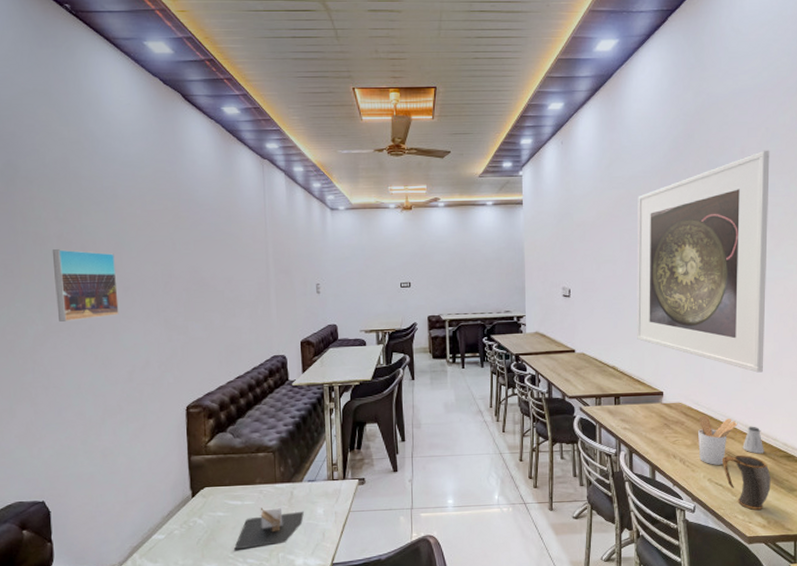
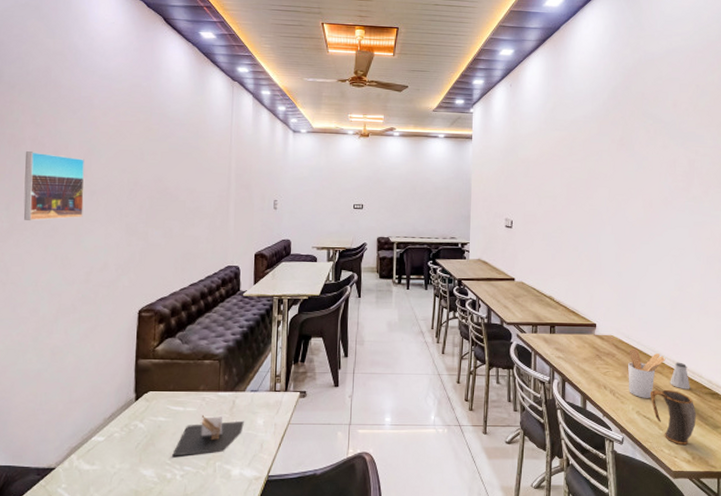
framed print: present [637,150,770,373] -> none [573,105,700,311]

